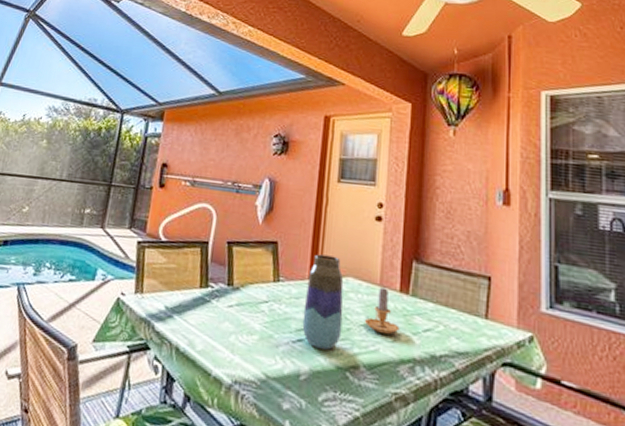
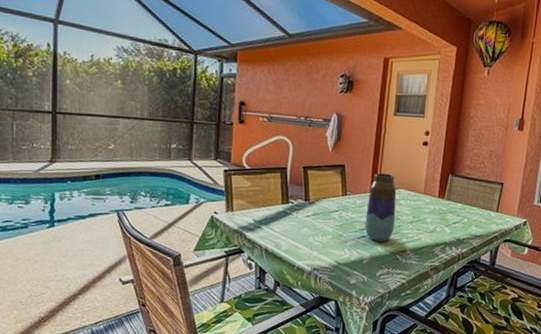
candle: present [364,287,400,334] -> none [411,195,437,227]

